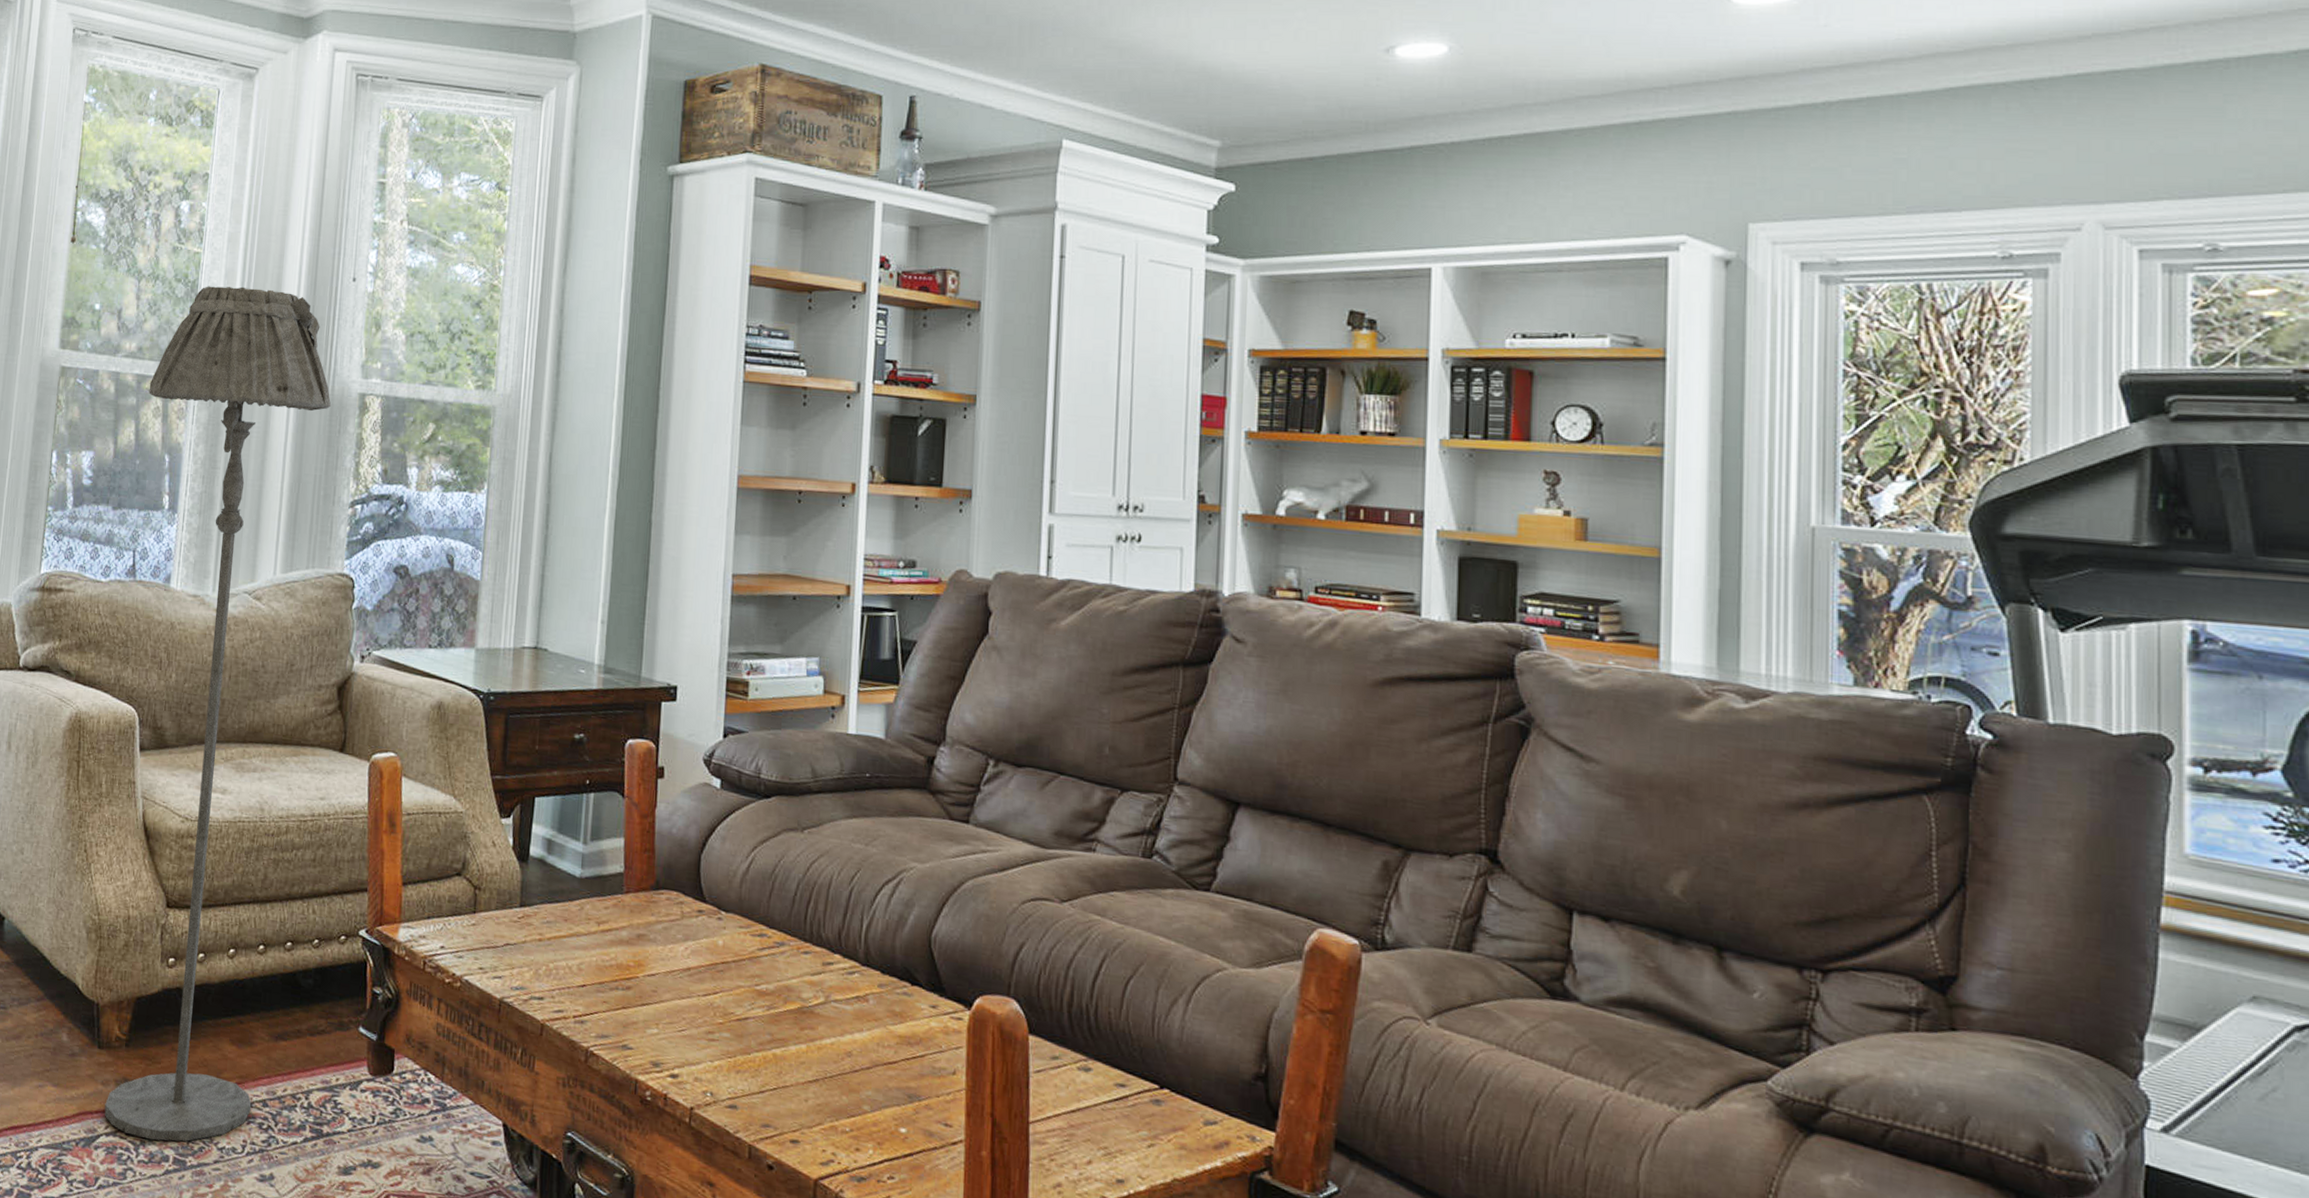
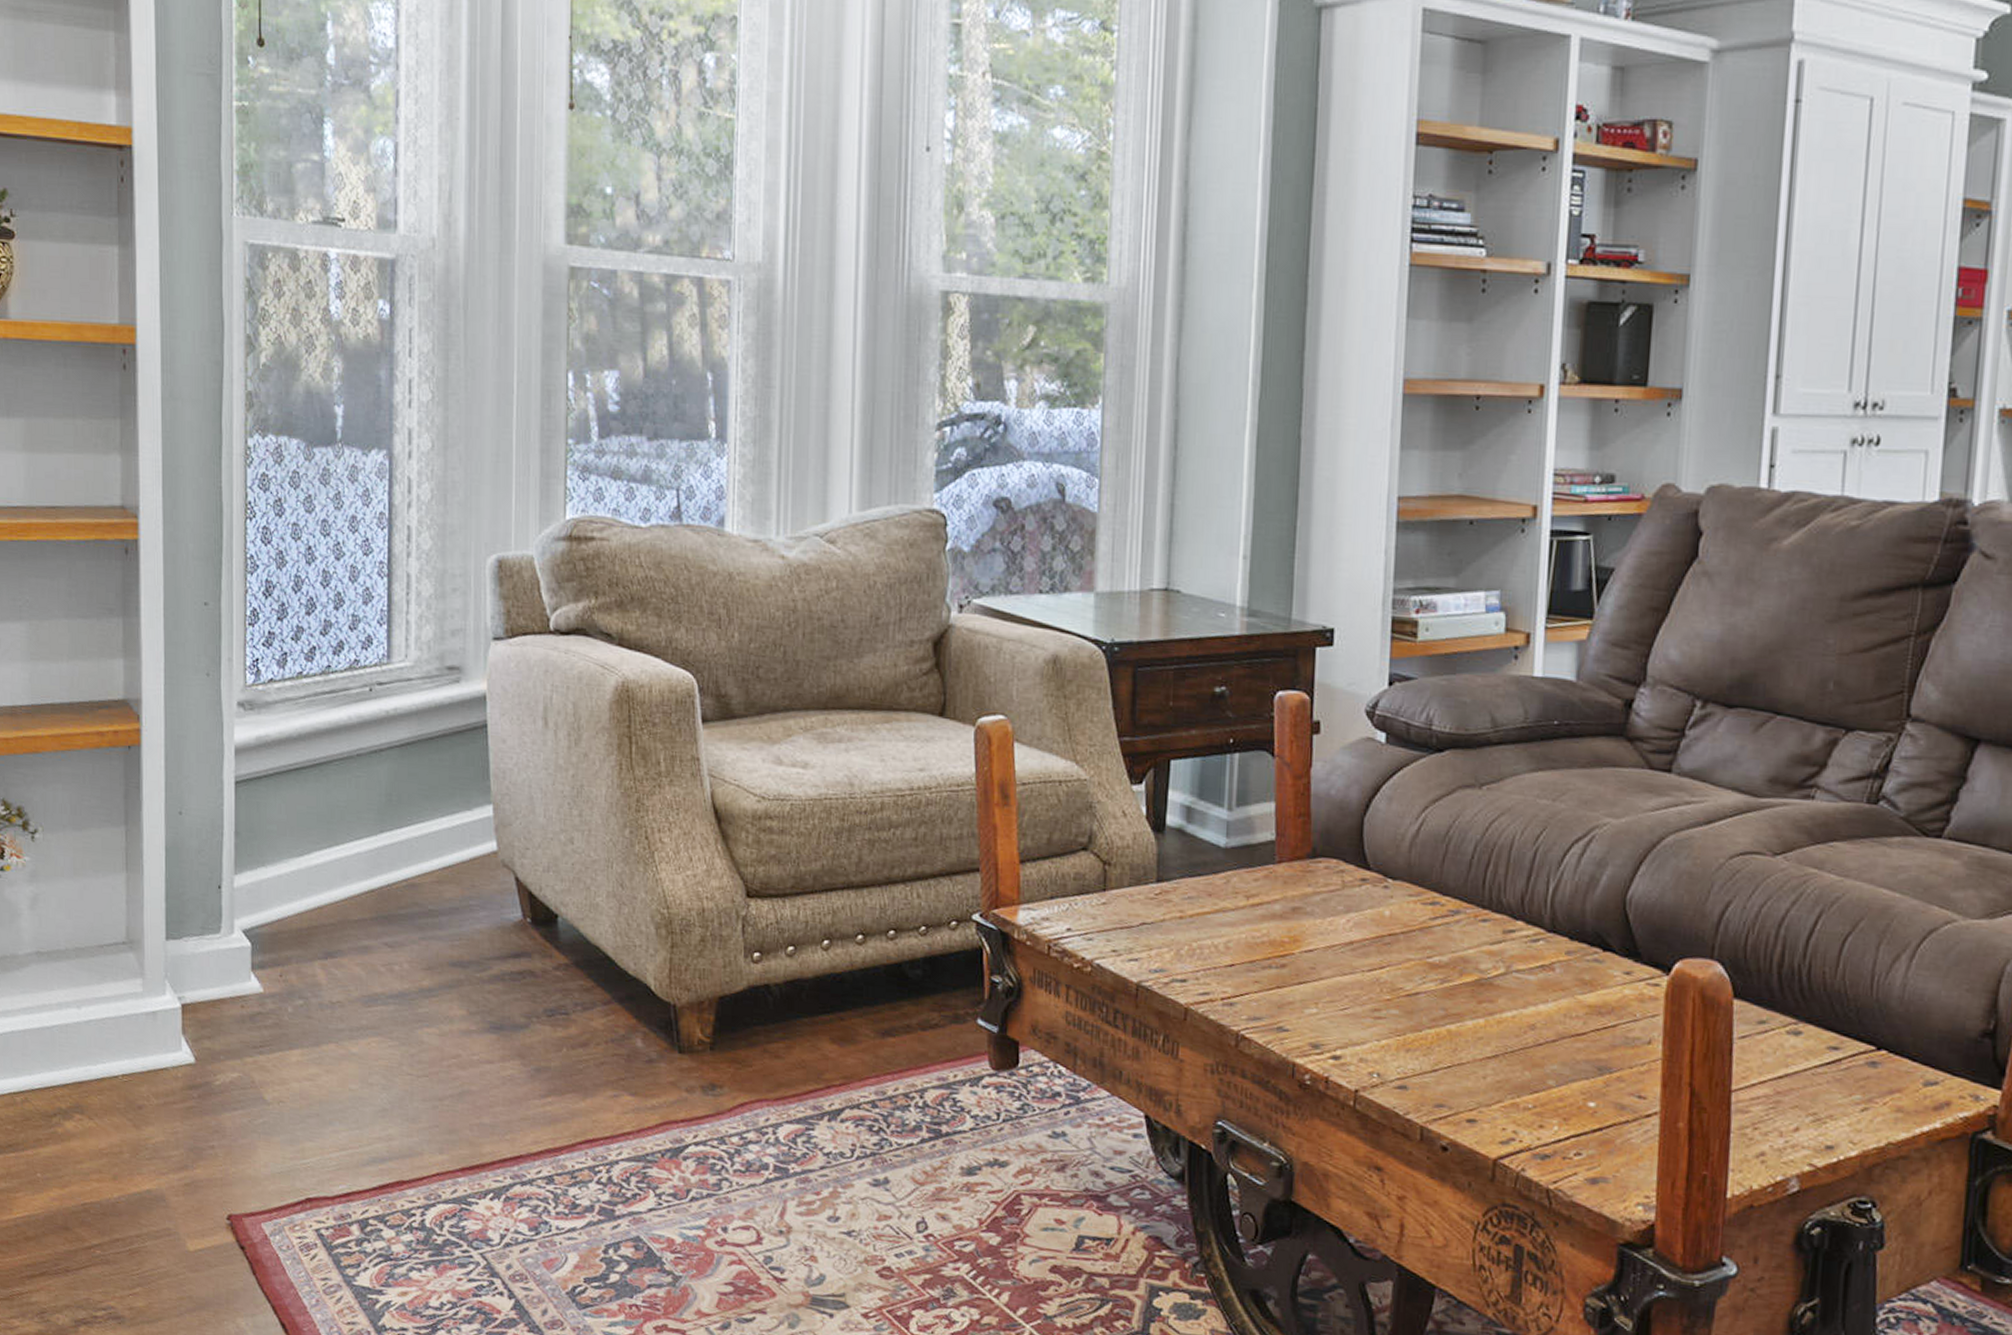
floor lamp: present [104,286,331,1142] -> none [681,160,907,1149]

